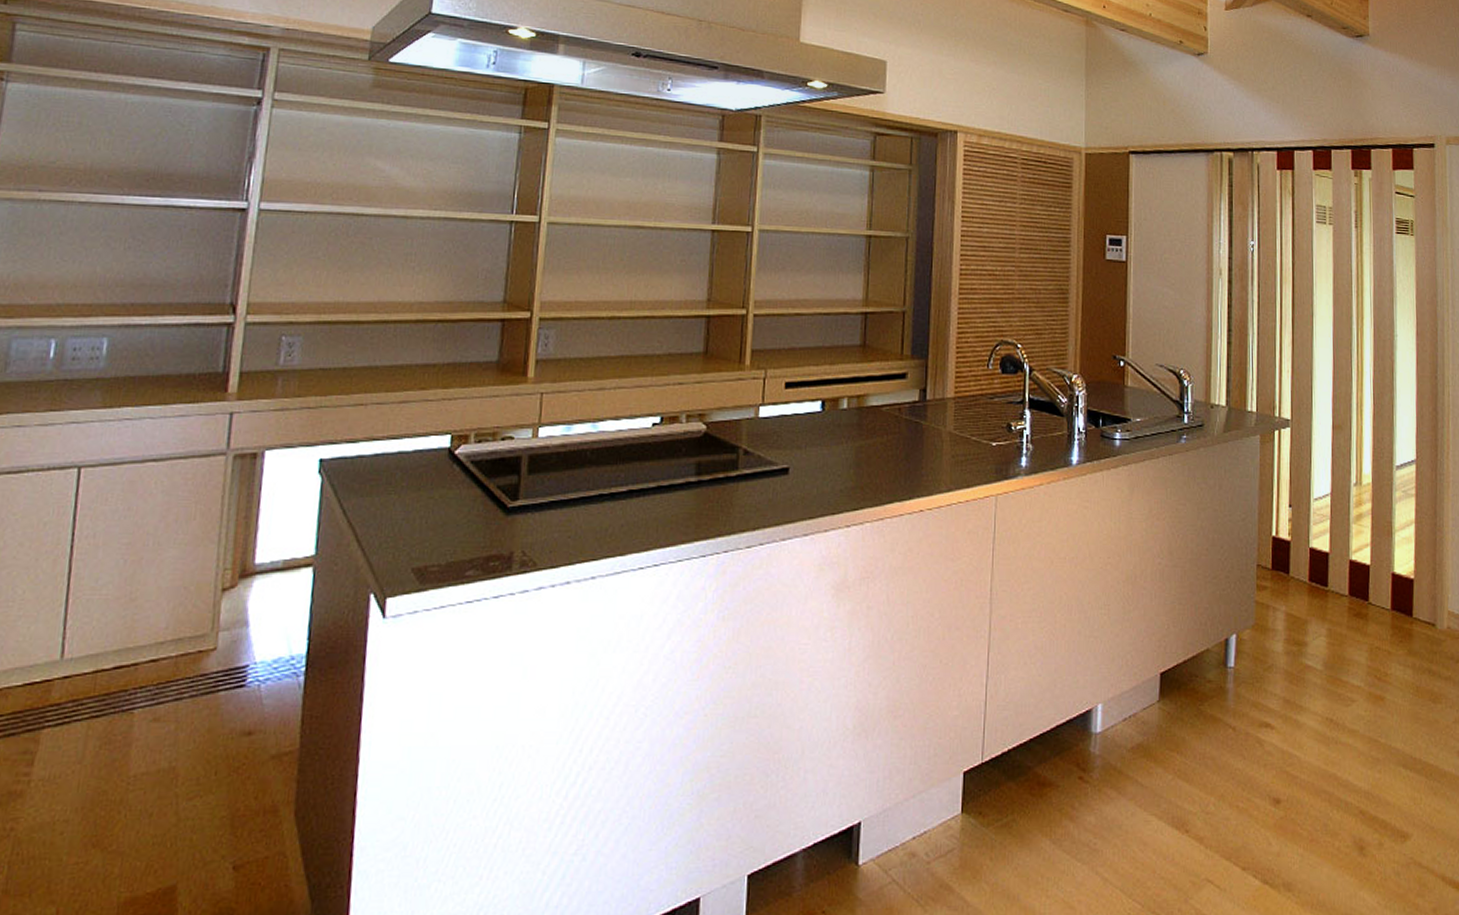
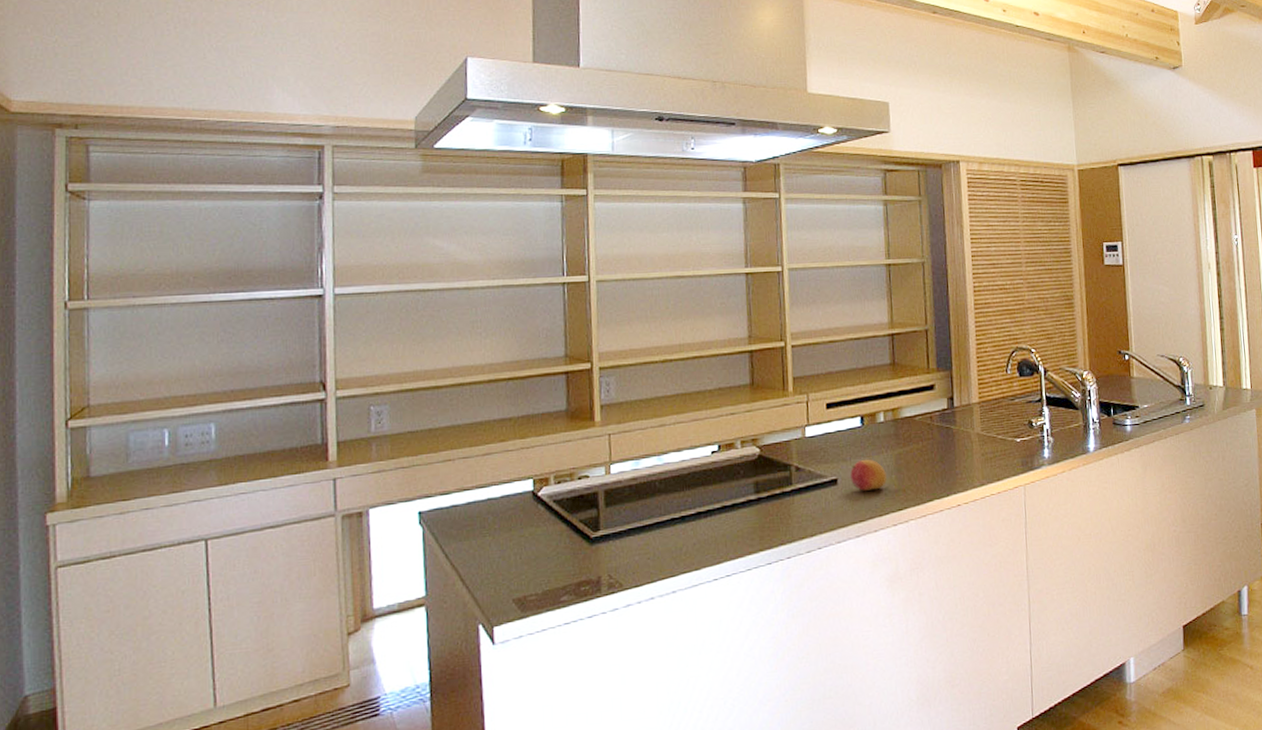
fruit: none [804,448,844,484] -> present [850,459,887,491]

